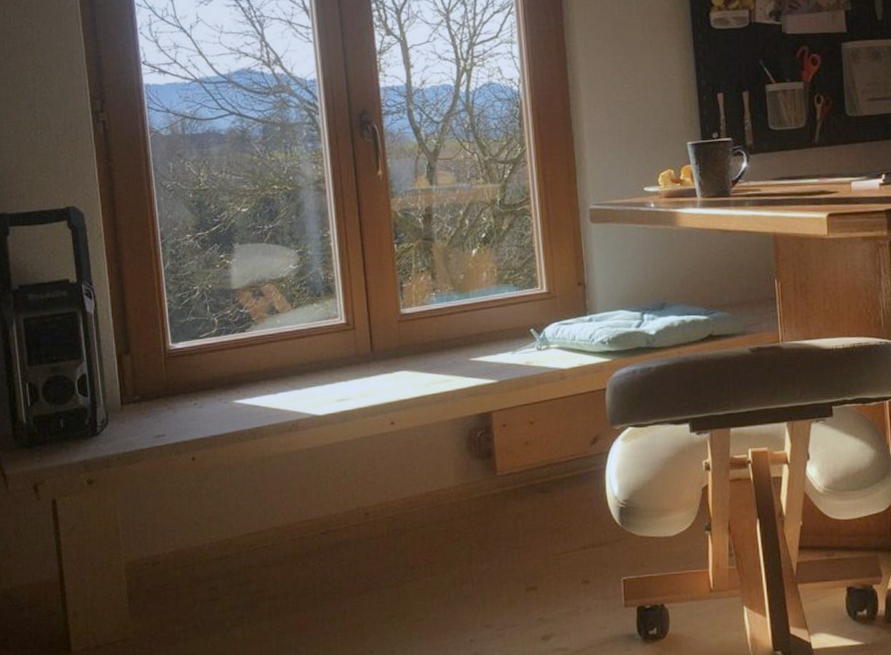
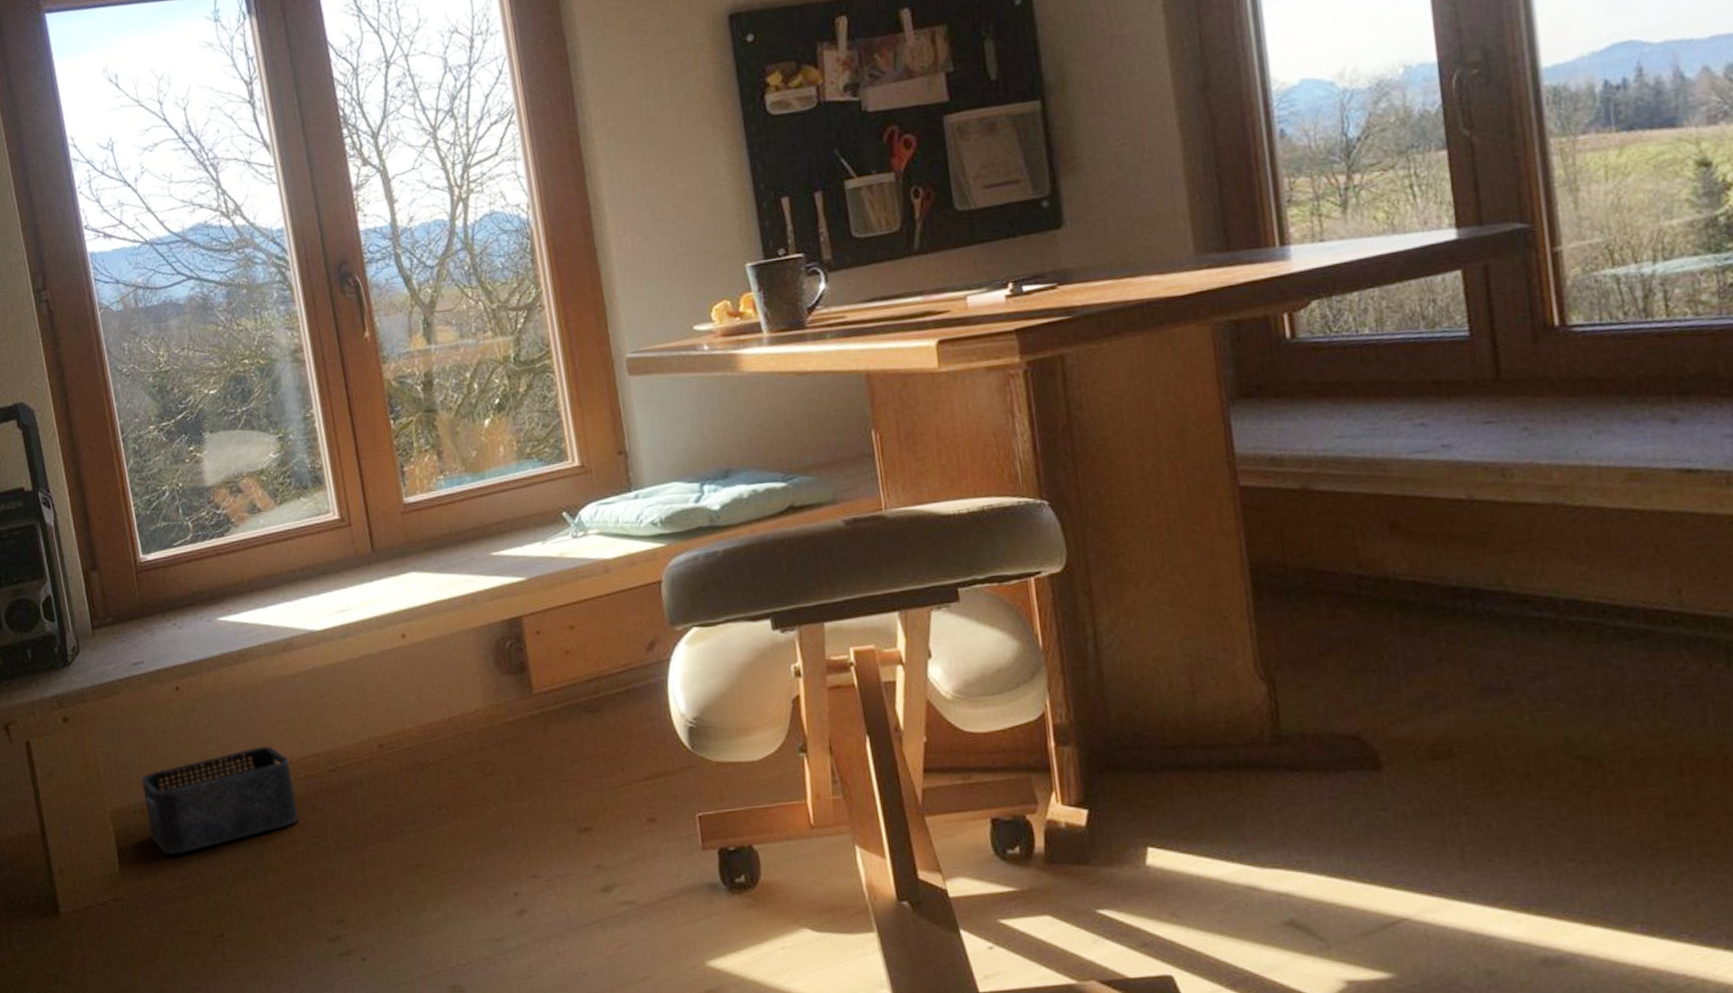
storage bin: none [155,511,292,602] -> present [141,746,299,855]

